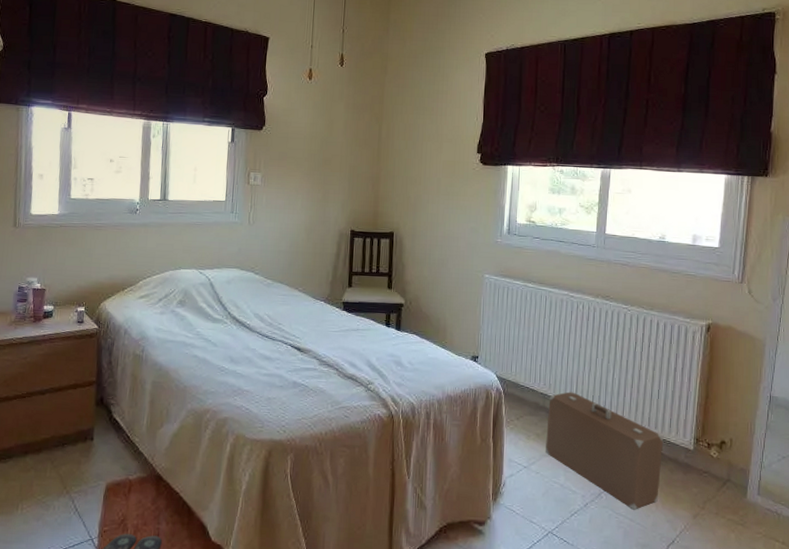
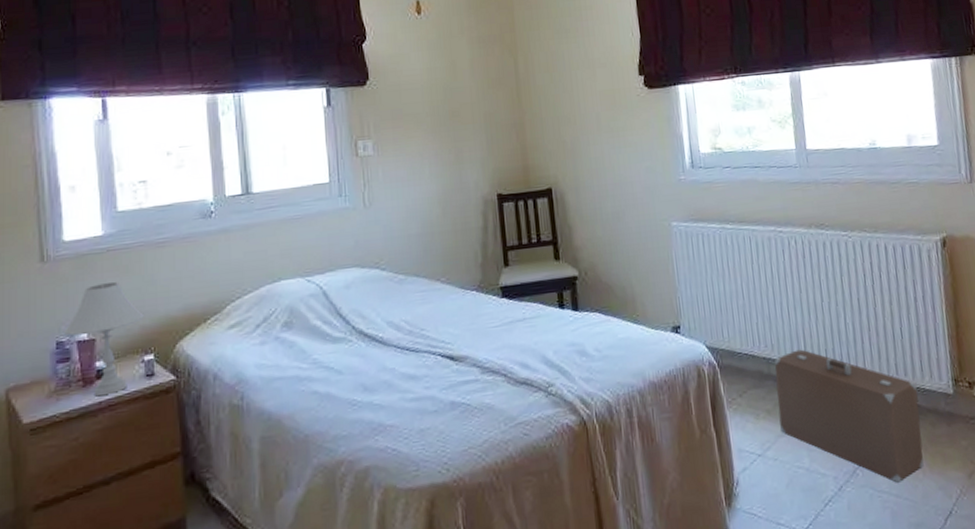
table lamp: none [24,250,81,332] -> present [64,282,144,397]

